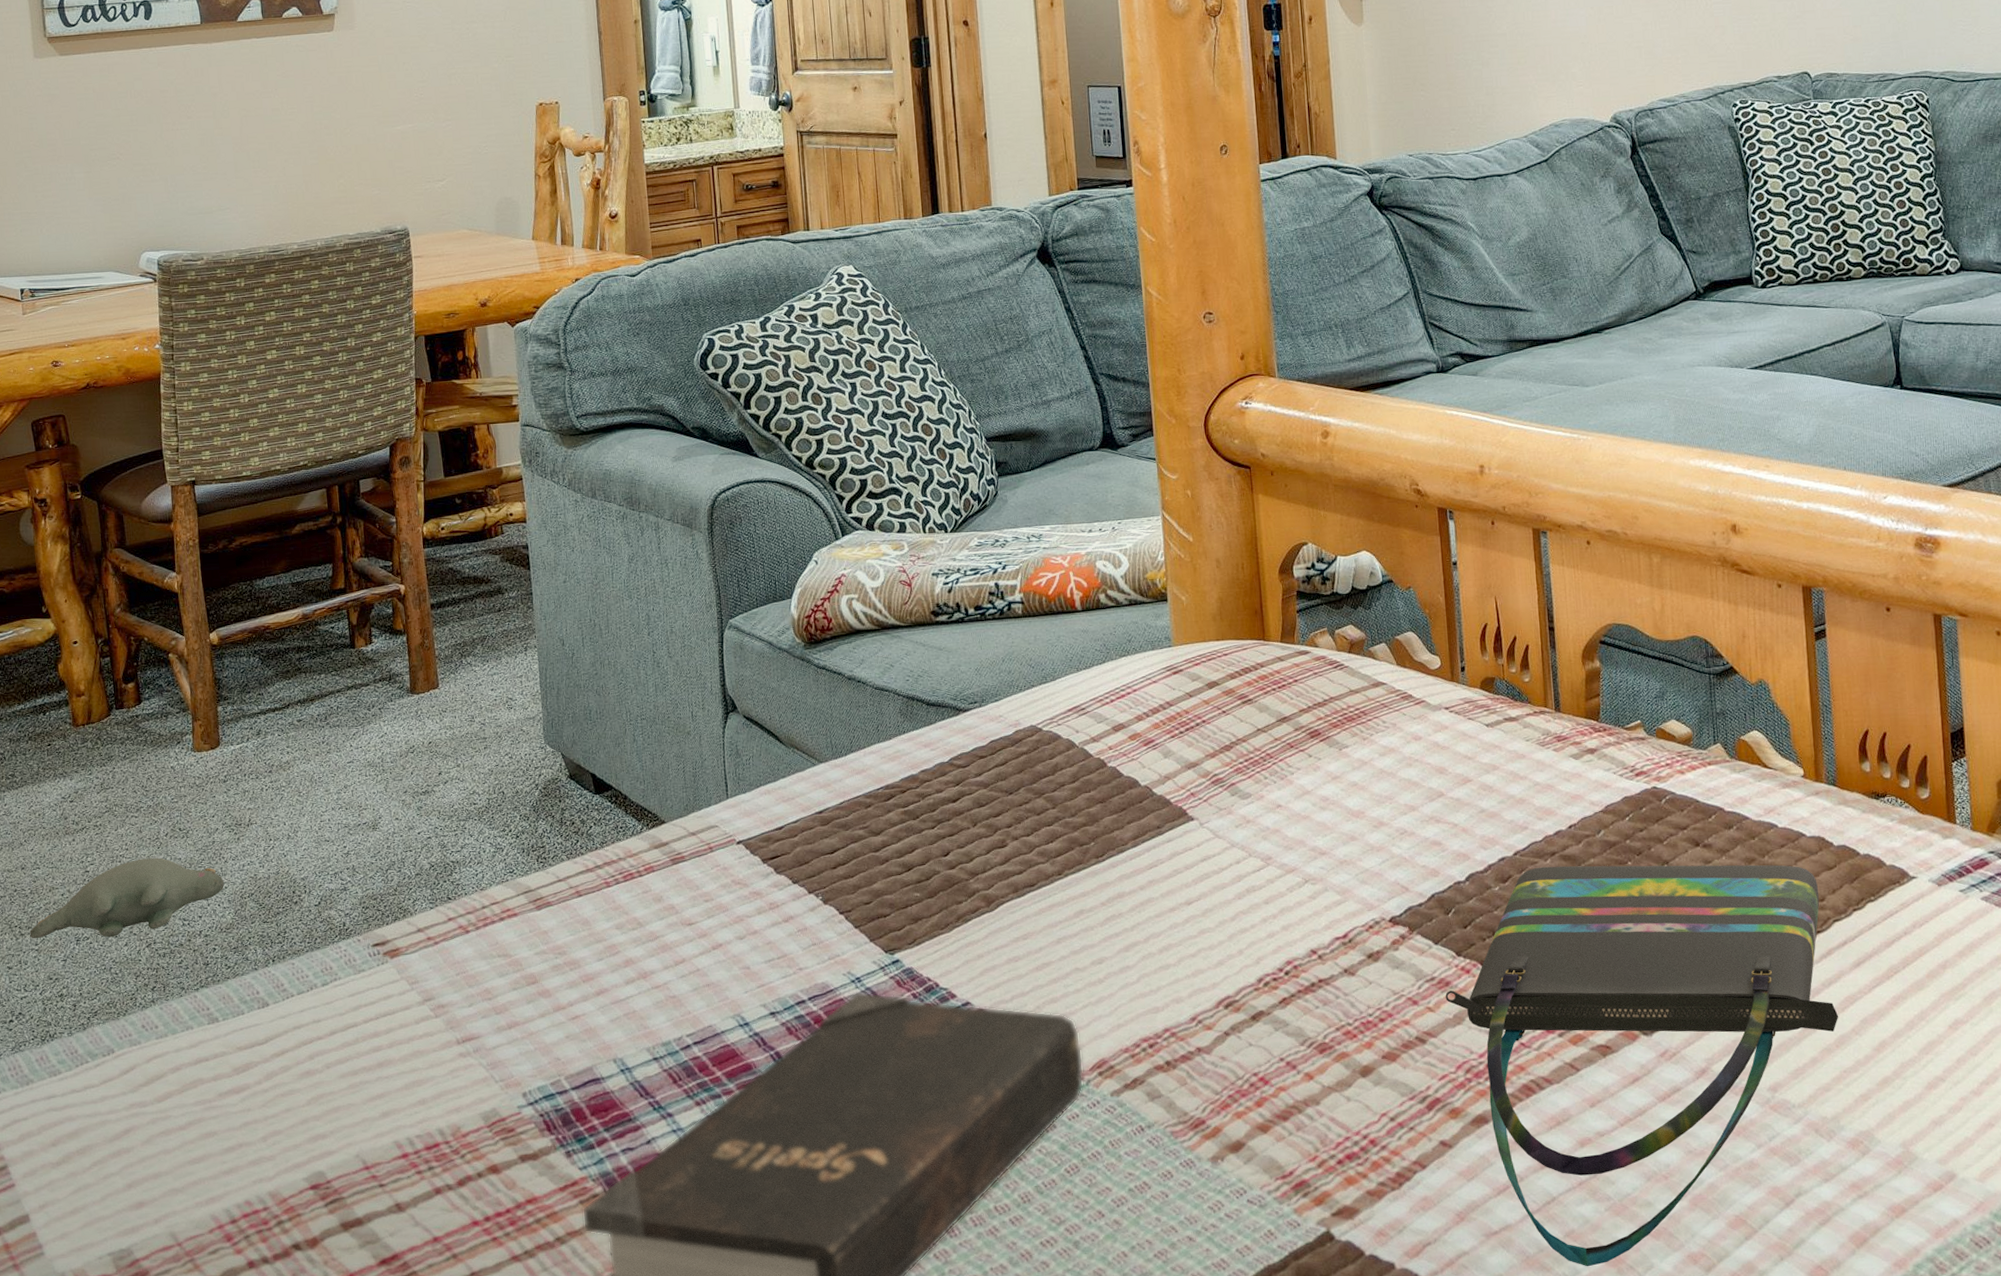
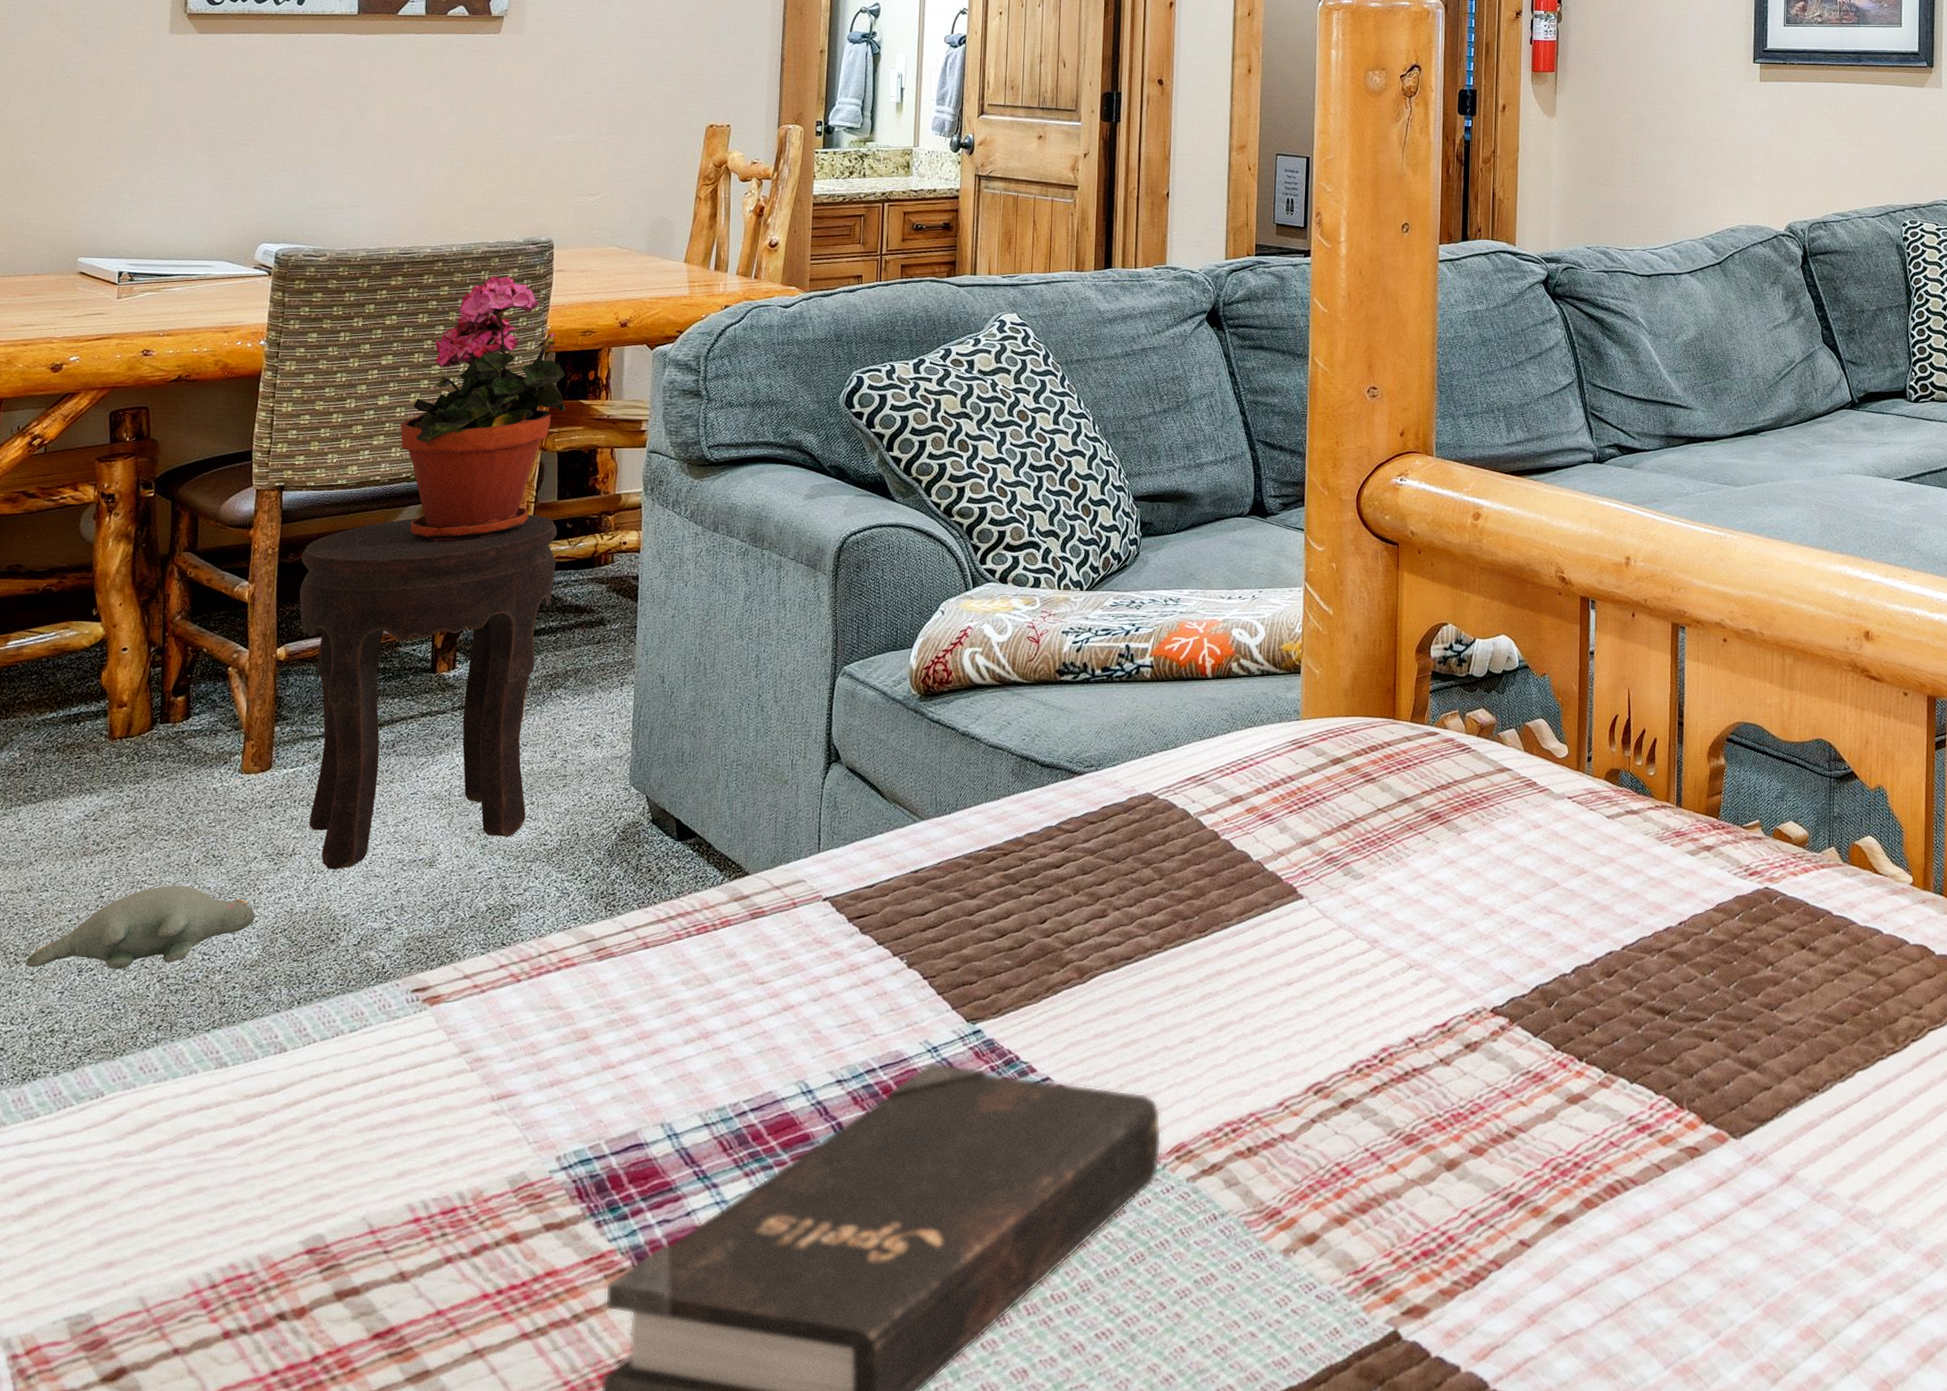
side table: none [220,492,454,837] -> present [299,514,558,869]
potted plant: none [292,266,441,524] -> present [400,276,566,542]
tote bag: present [1445,864,1839,1267] -> none [1539,963,1926,1375]

